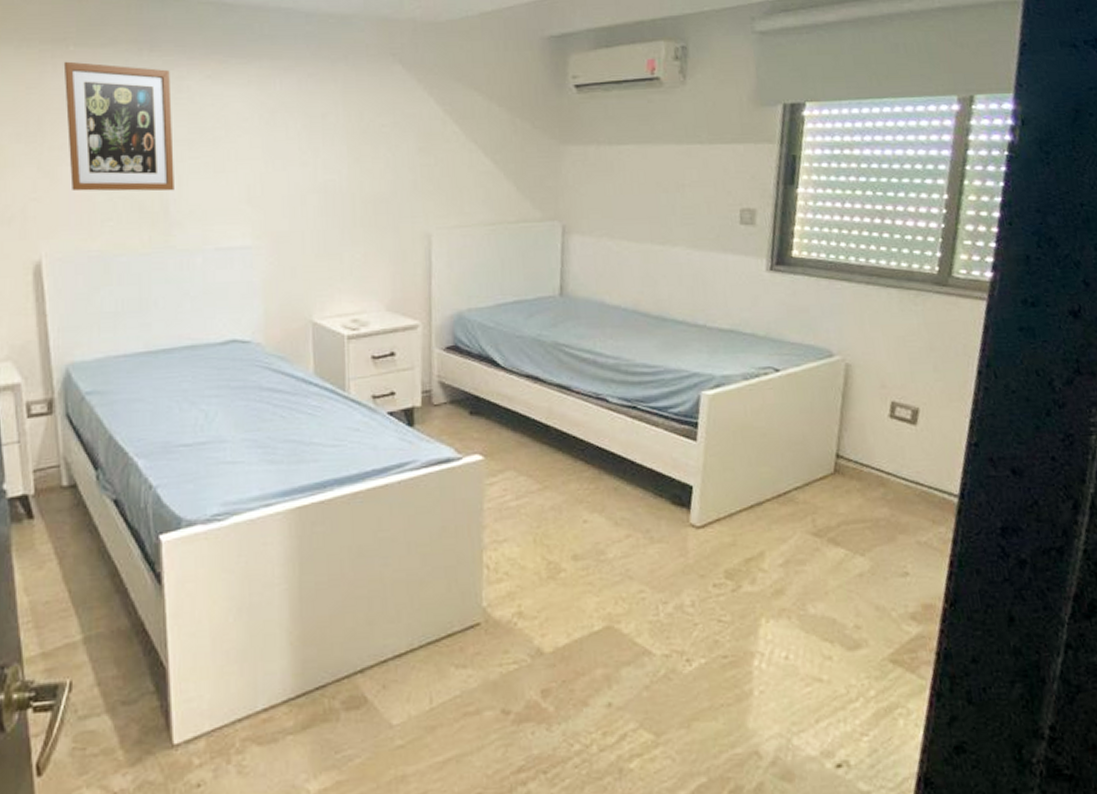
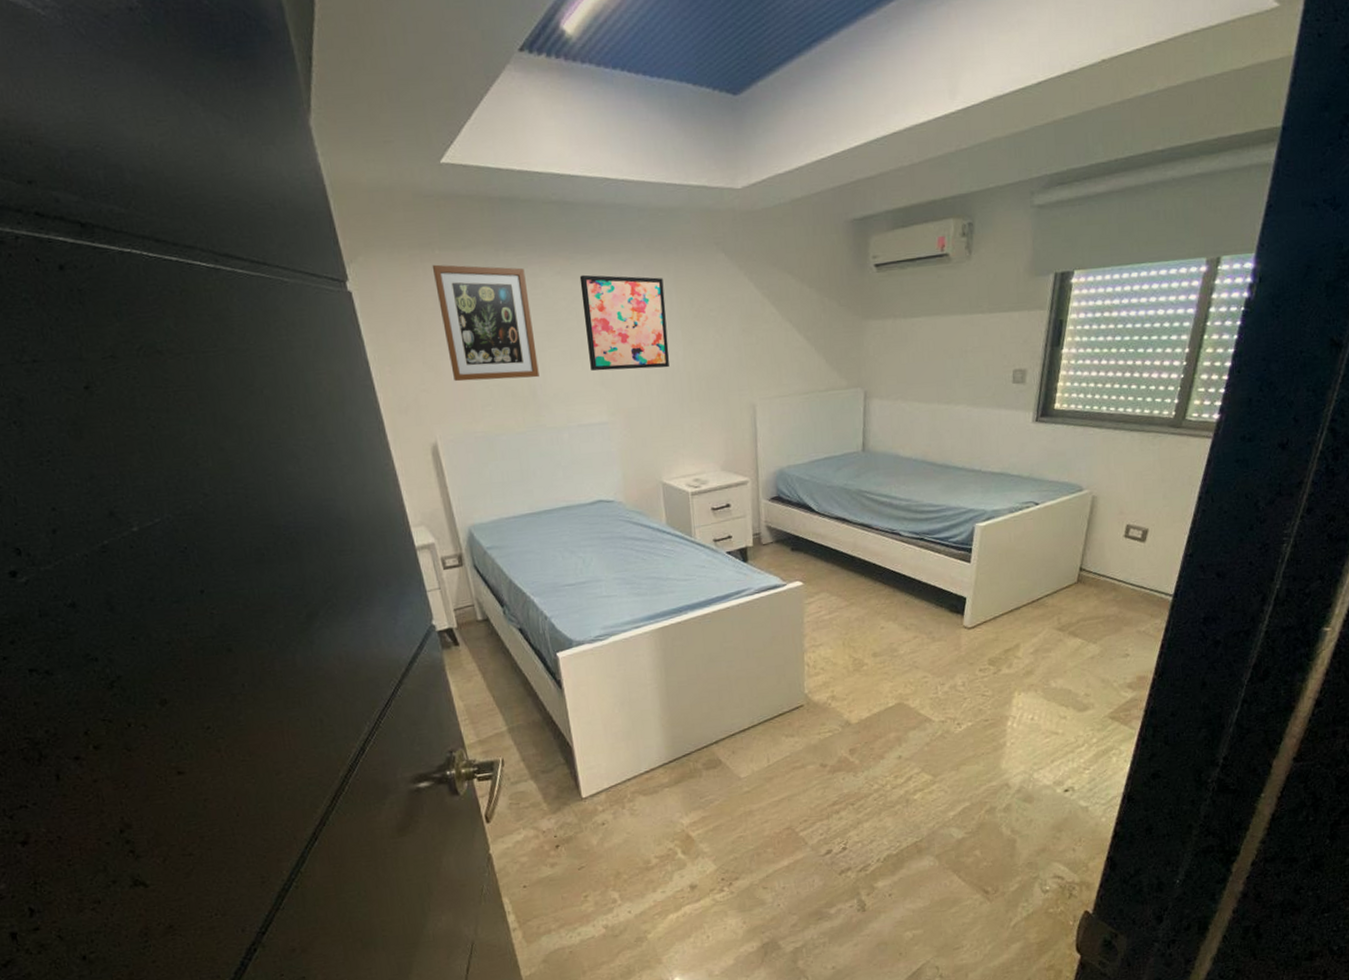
wall art: none [232,80,331,188] -> present [579,274,670,371]

